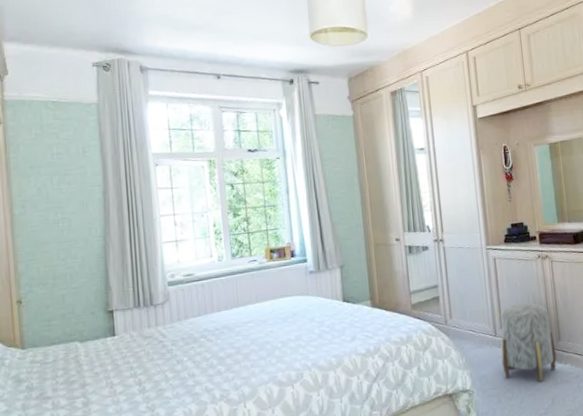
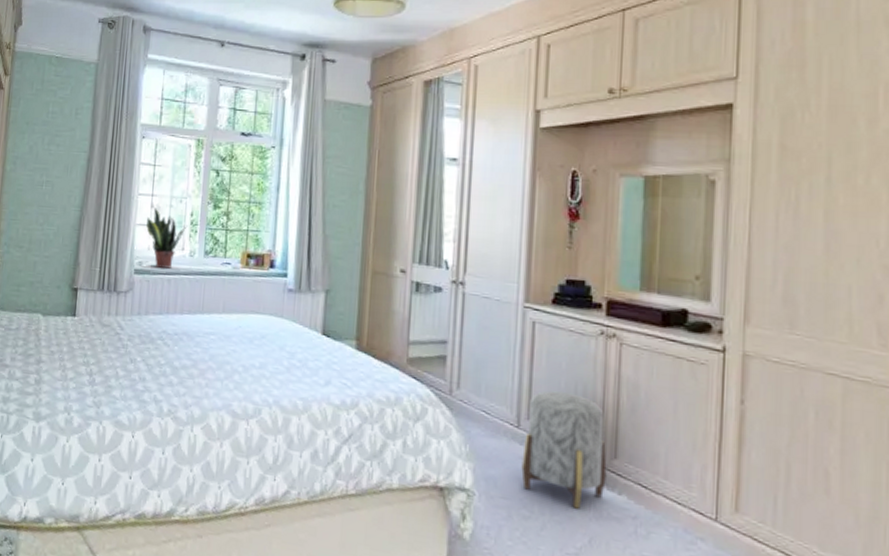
potted plant: none [172,225,212,276] -> present [146,208,188,269]

